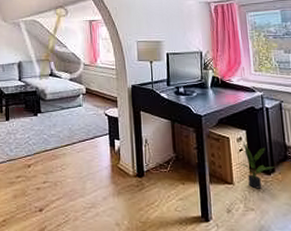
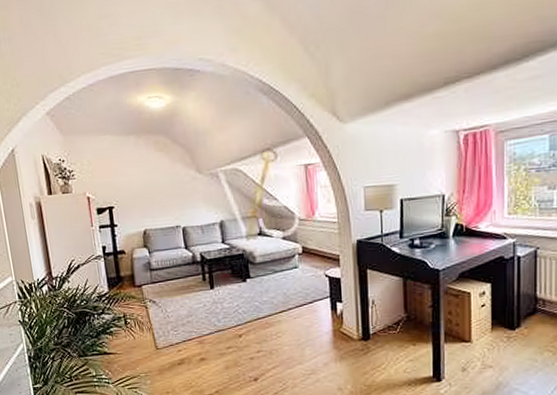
potted plant: present [240,142,275,189] -> none [480,297,521,346]

